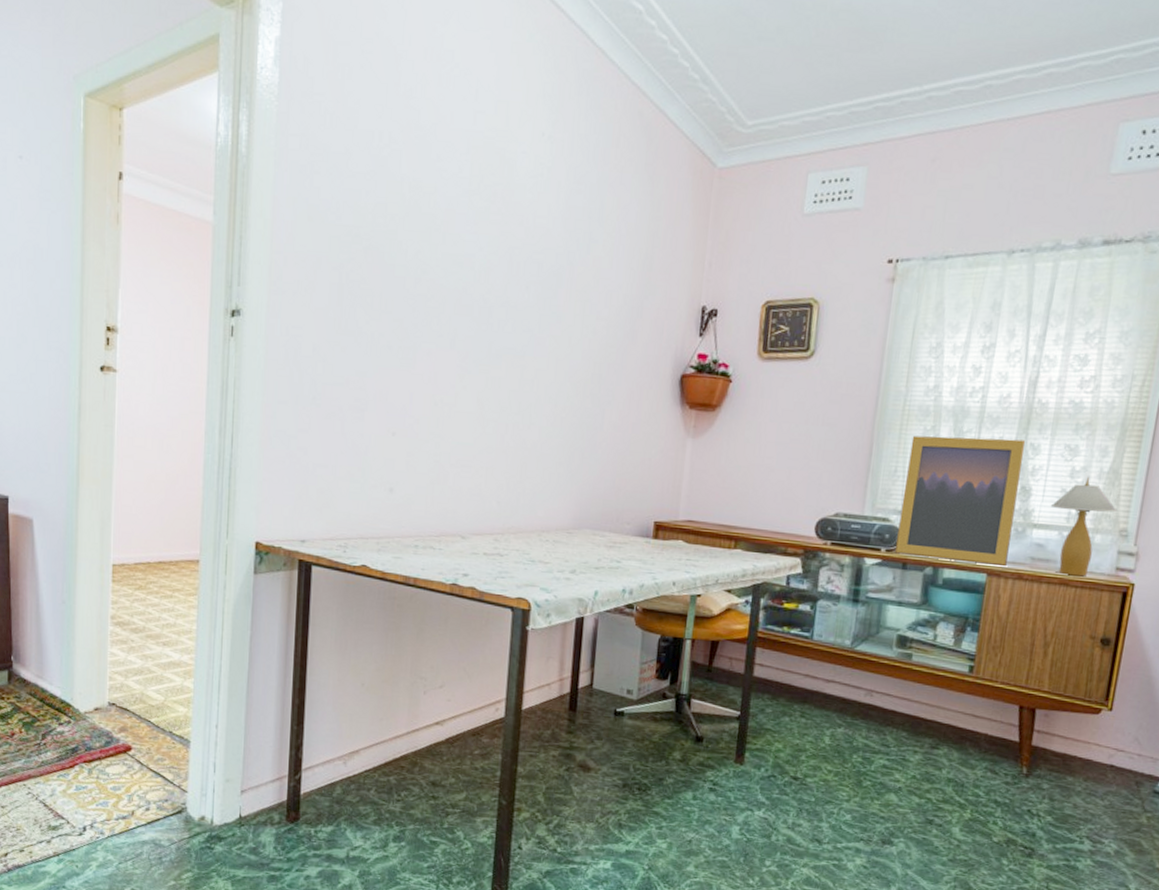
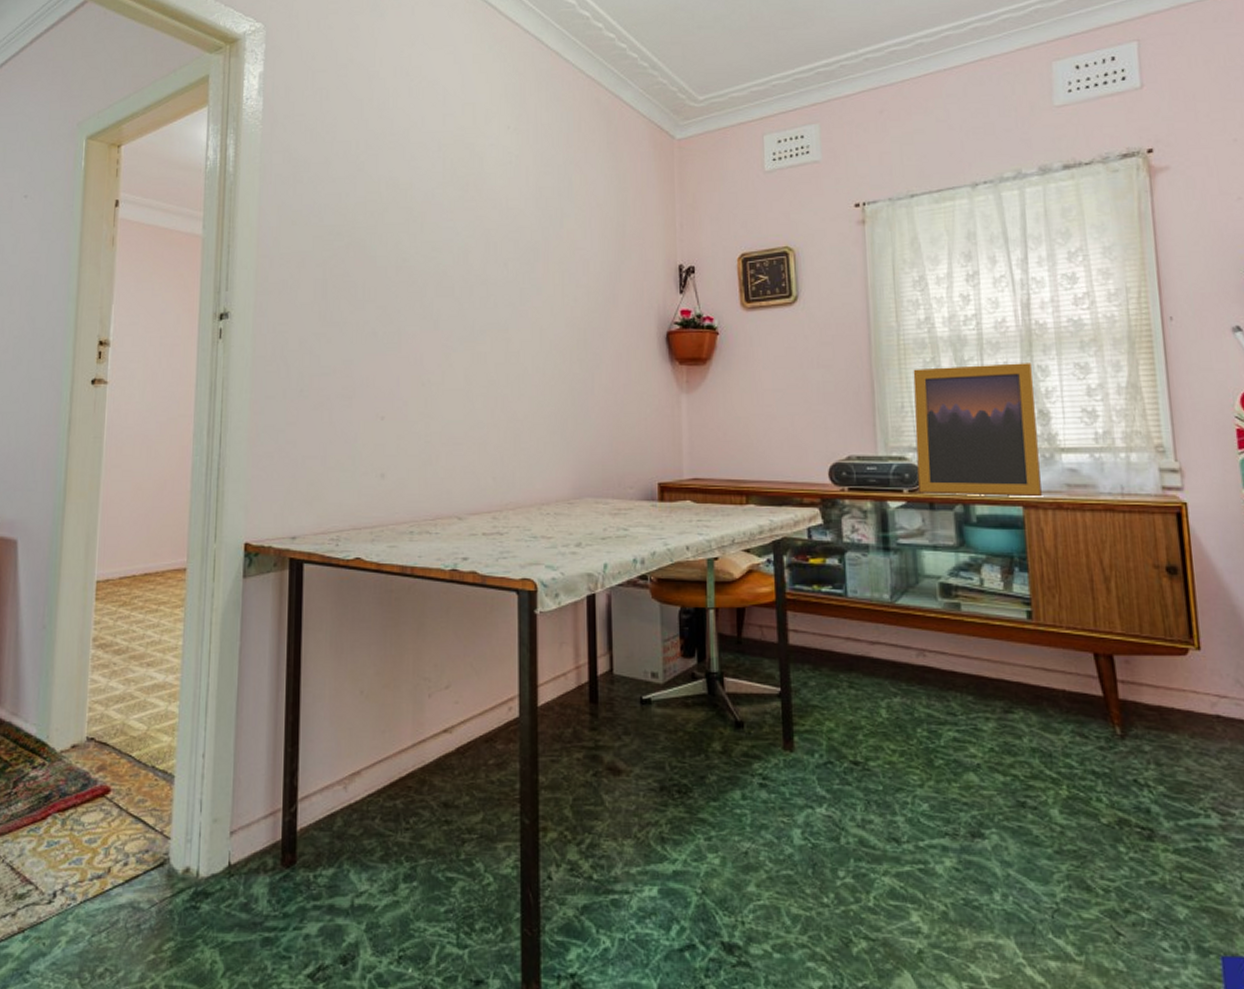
table lamp: present [1050,477,1118,577] -> none [1073,394,1147,500]

